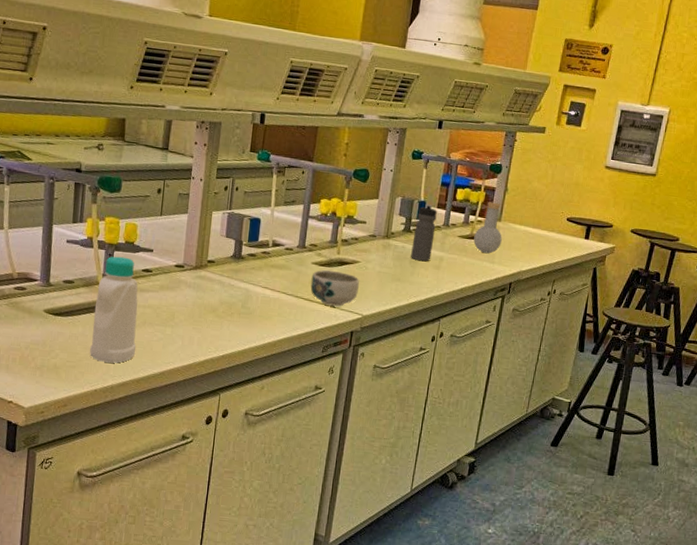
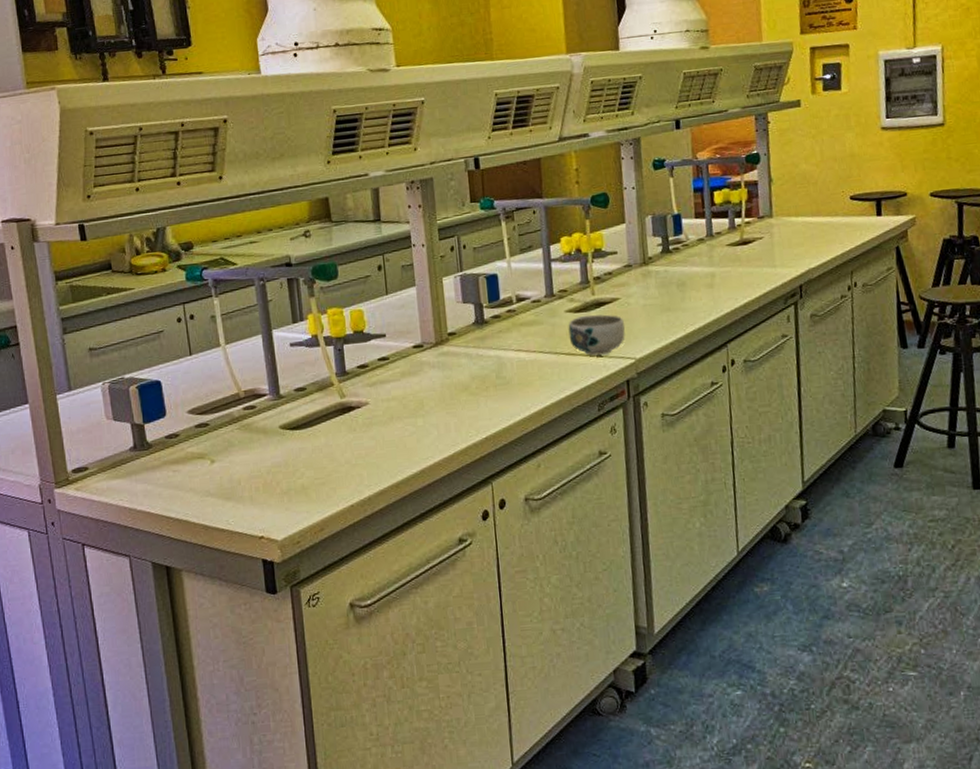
bottle: present [90,256,138,363] -> none [333,349,388,472]
water bottle: present [411,204,437,262] -> none [674,216,701,283]
flask: present [473,201,502,254] -> none [745,197,780,258]

